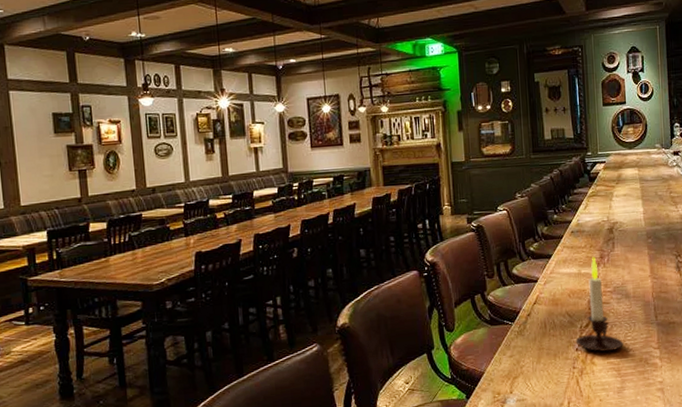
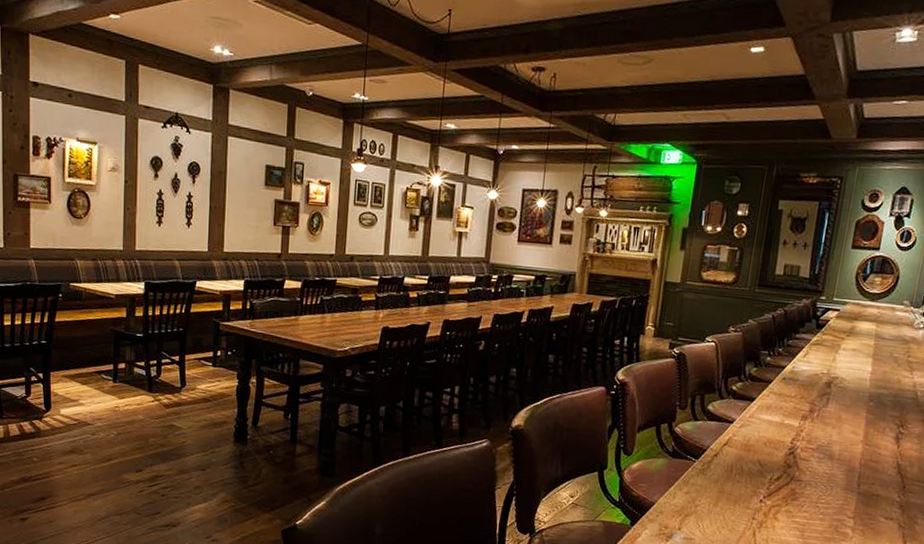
candle: present [575,256,623,352] -> none [761,408,815,511]

